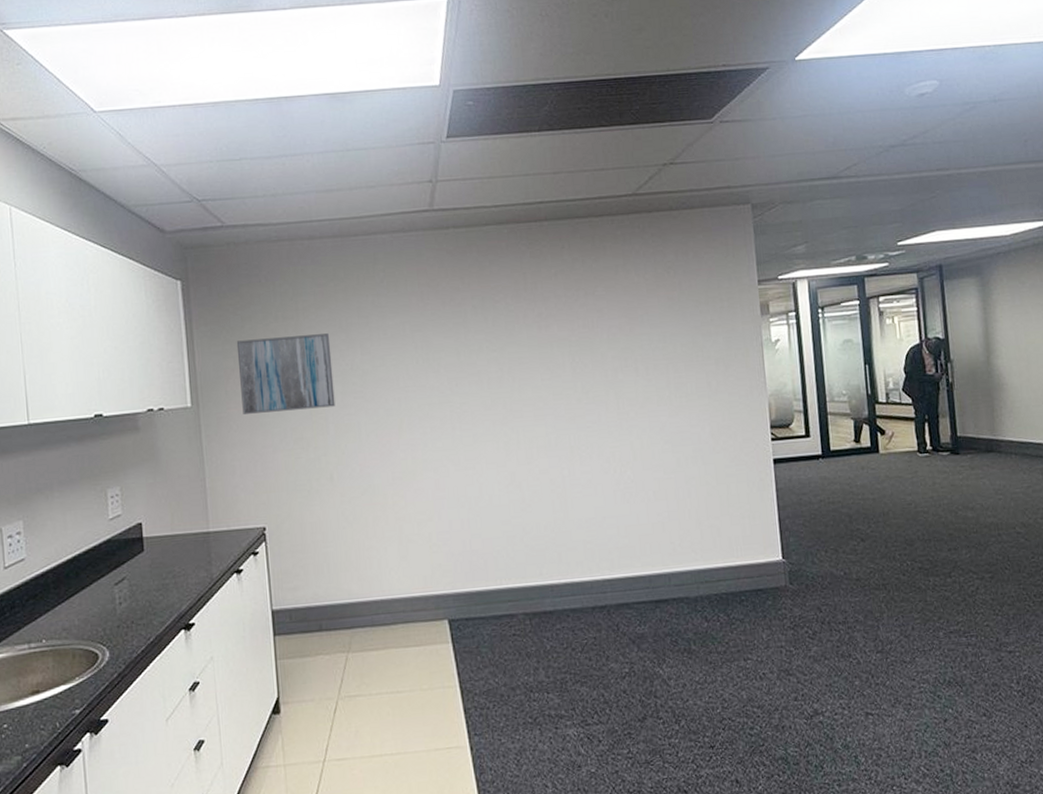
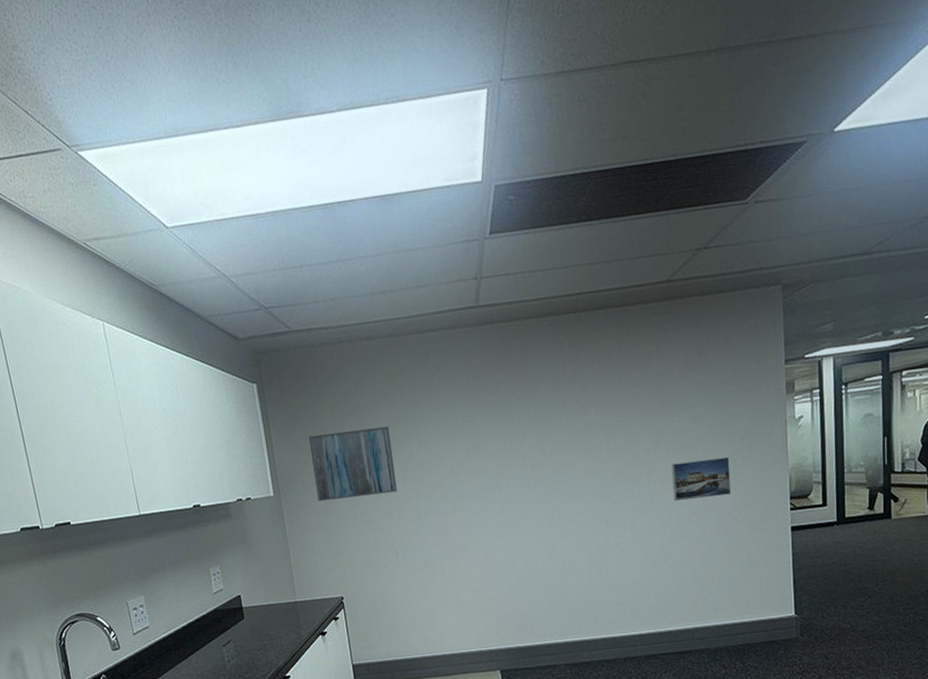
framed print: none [641,379,707,427] -> present [671,456,732,502]

